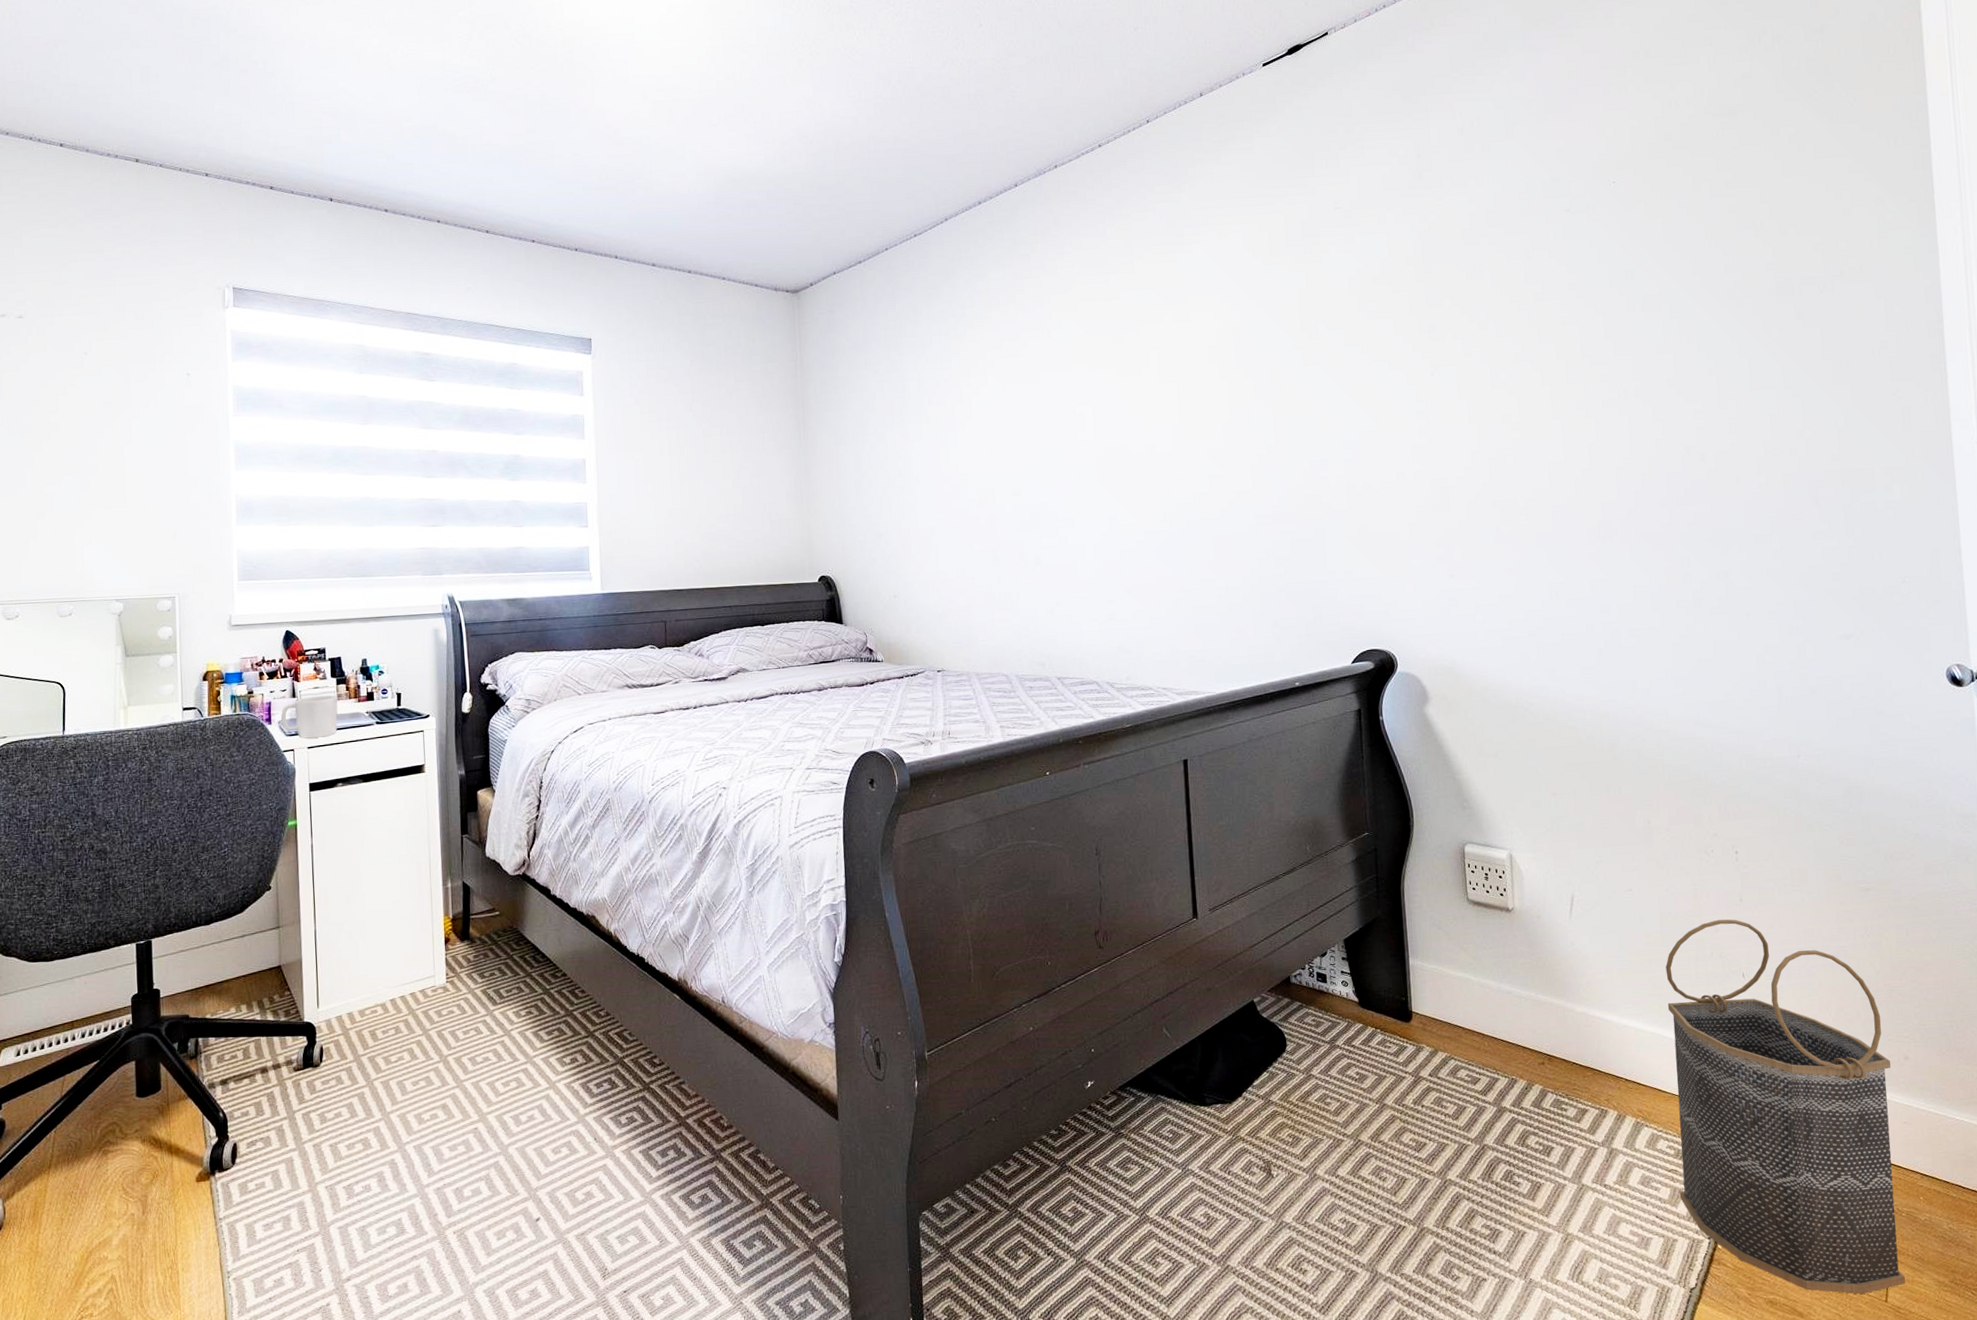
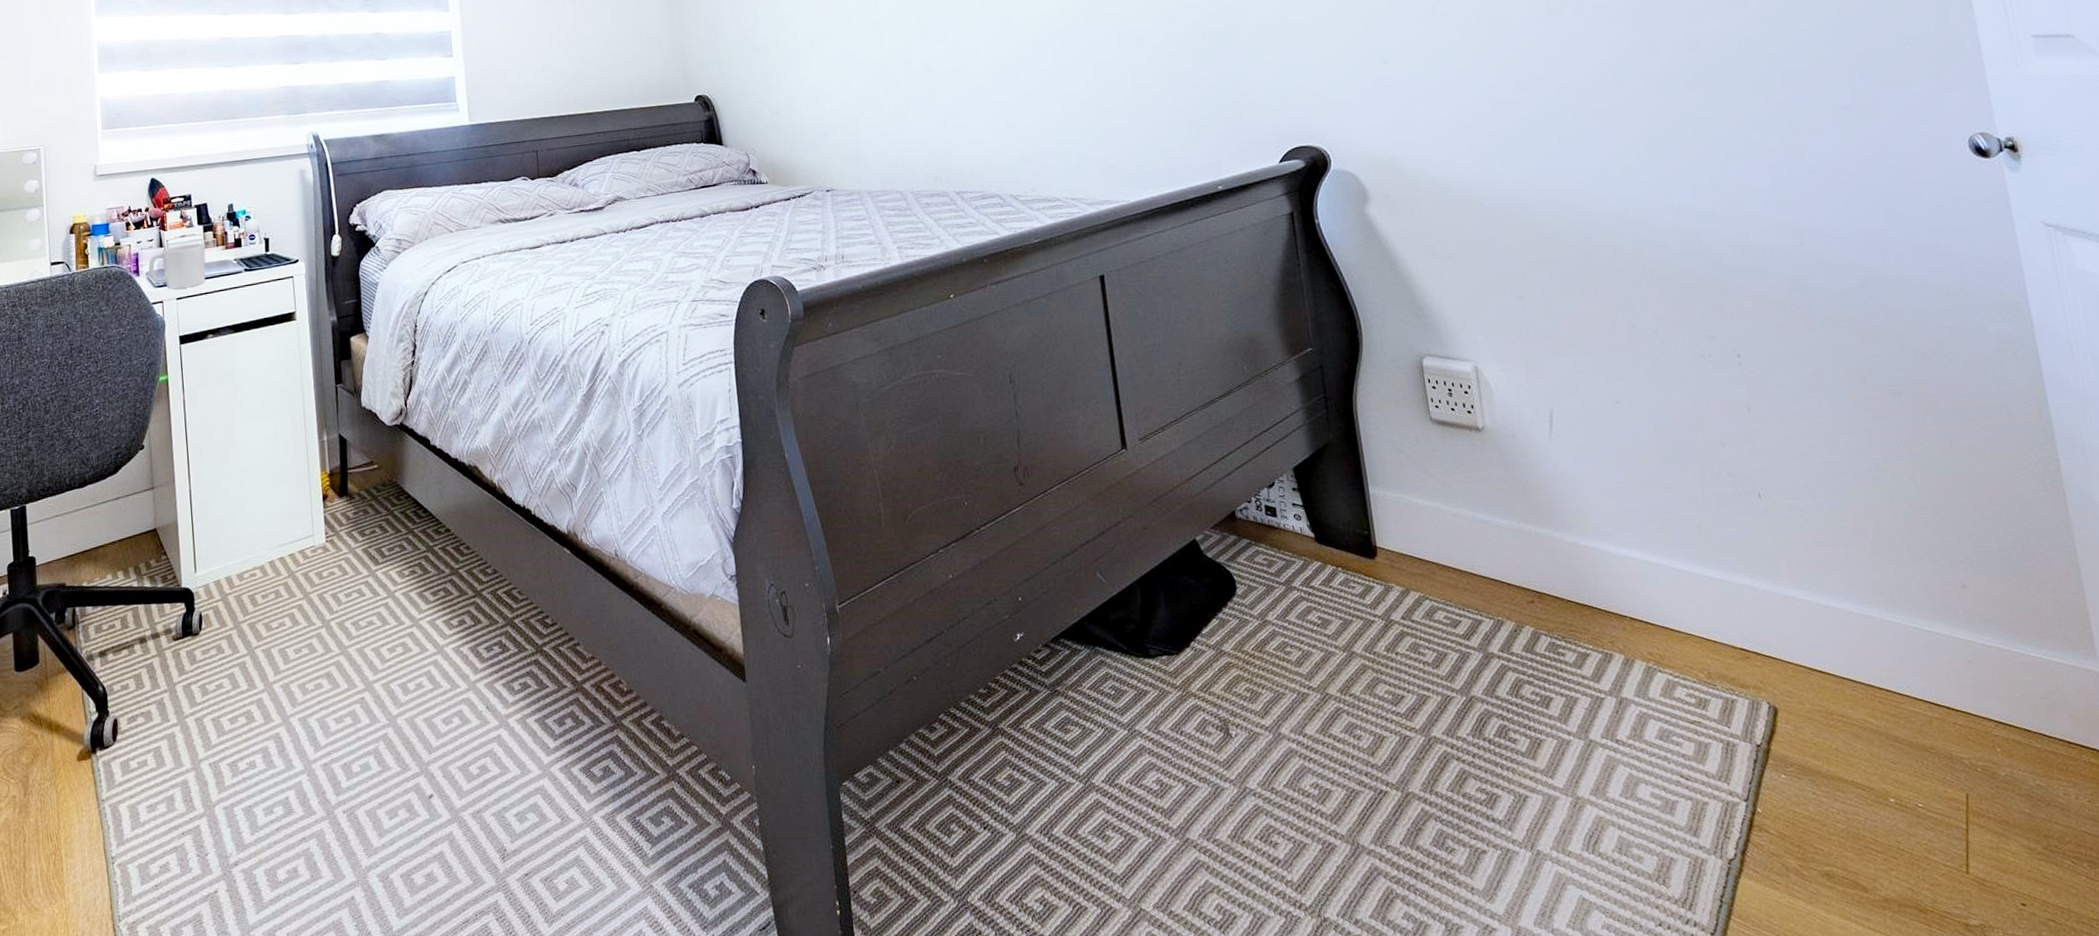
basket: present [1665,919,1905,1294] -> none [1666,431,1989,865]

